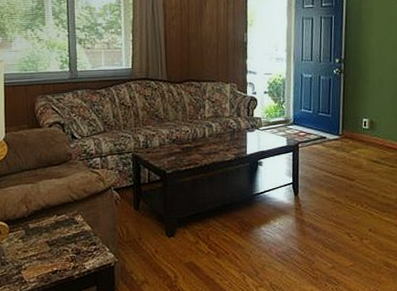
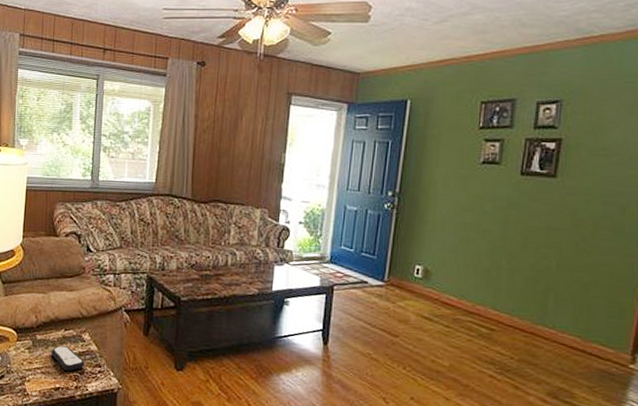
remote control: none [46,230,80,253] -> present [51,346,85,371]

